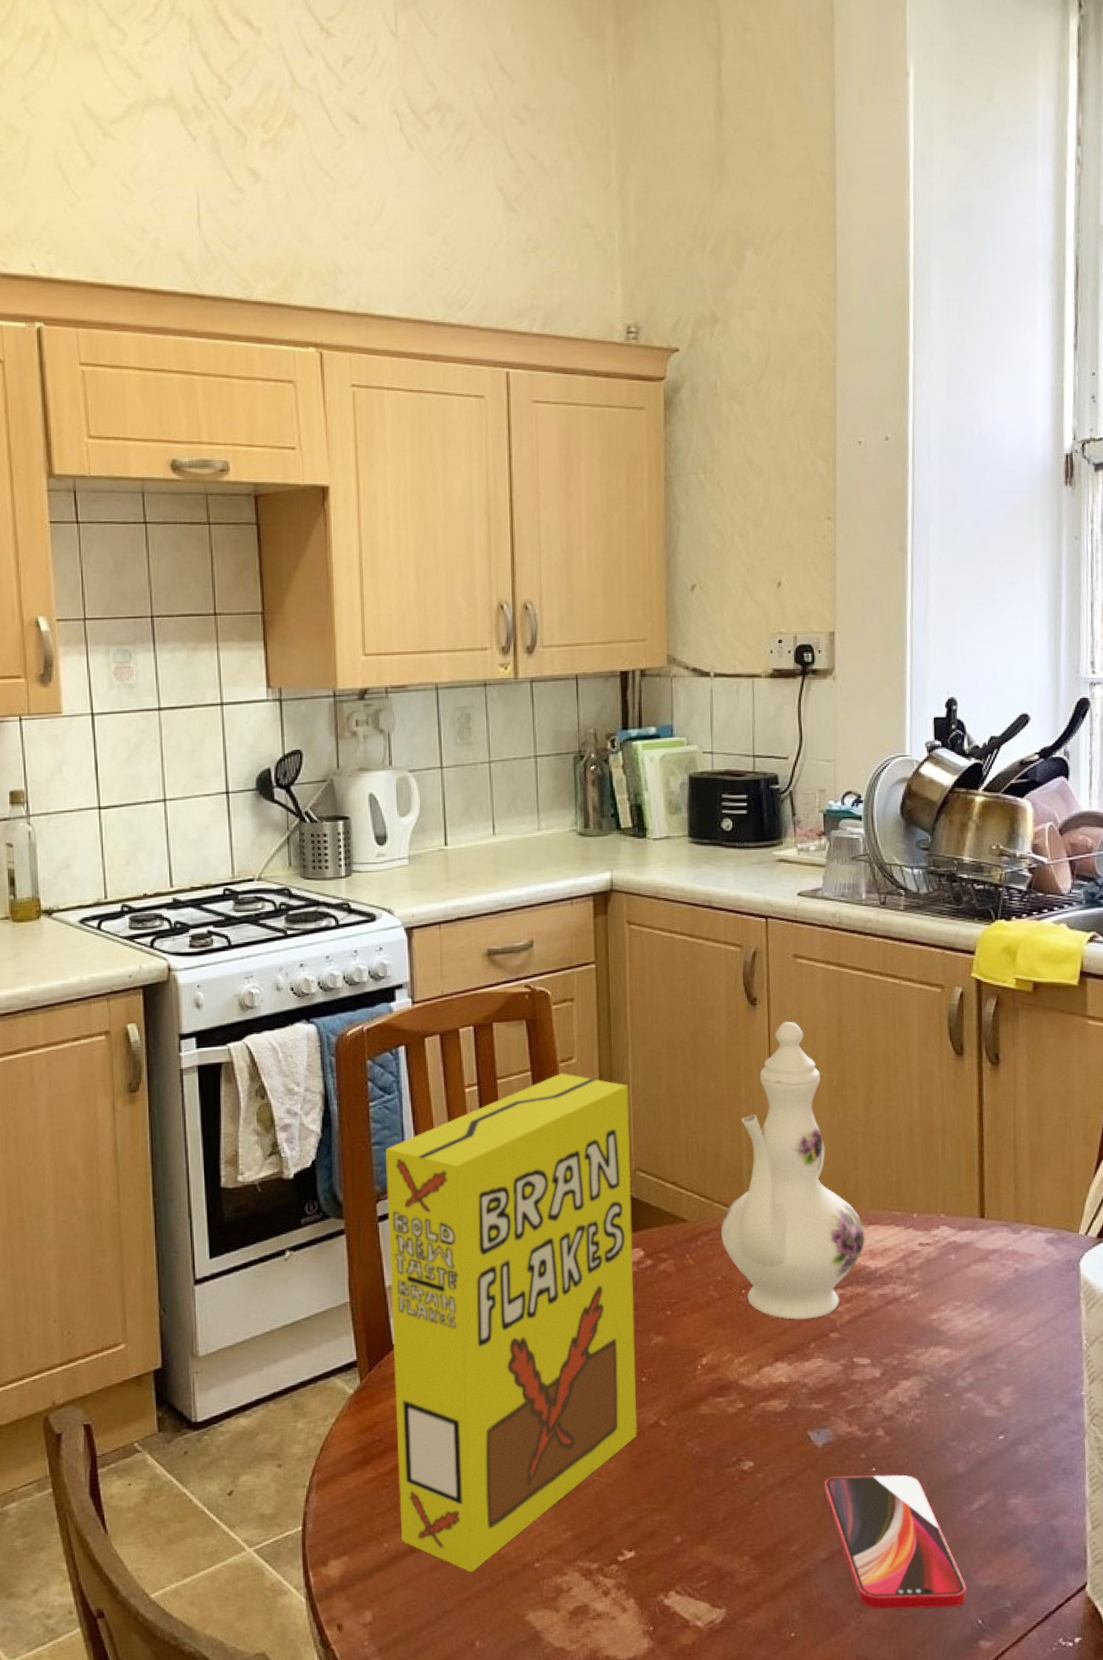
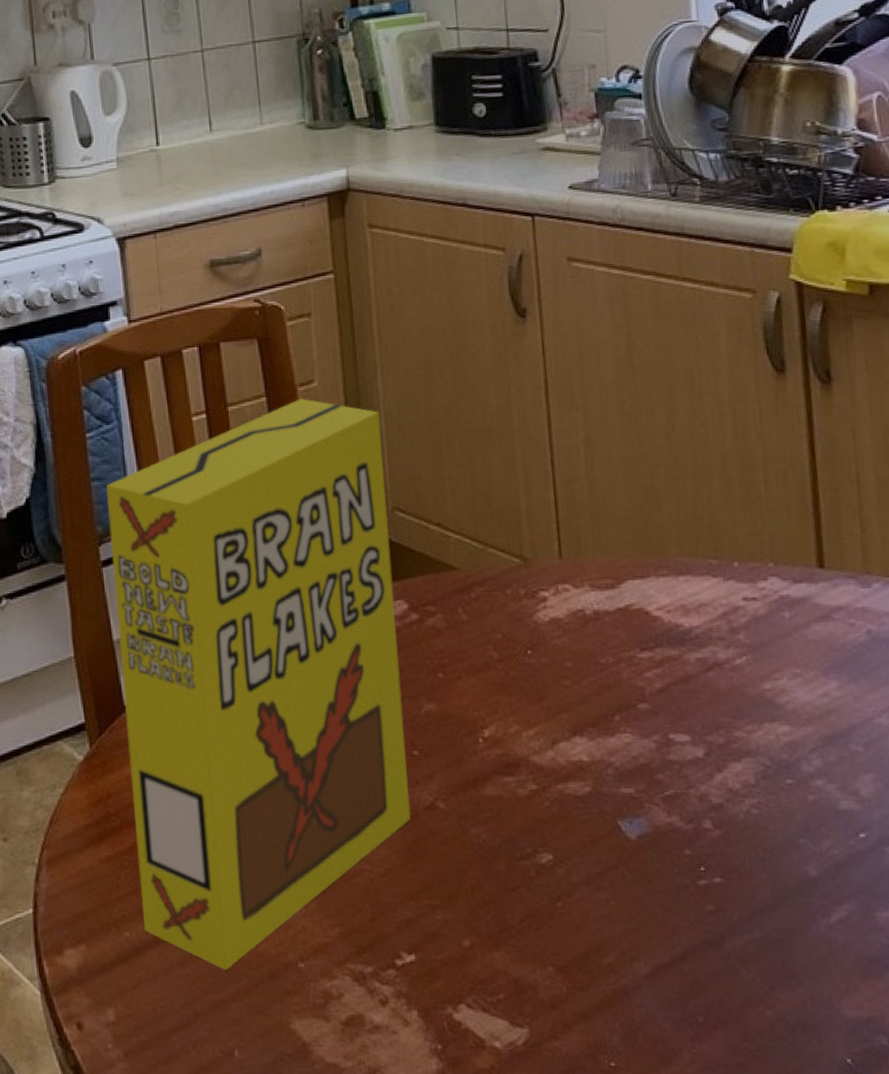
ewer: present [720,1021,866,1320] -> none [497,335,676,687]
smartphone: present [824,1474,967,1609] -> none [641,875,830,1042]

